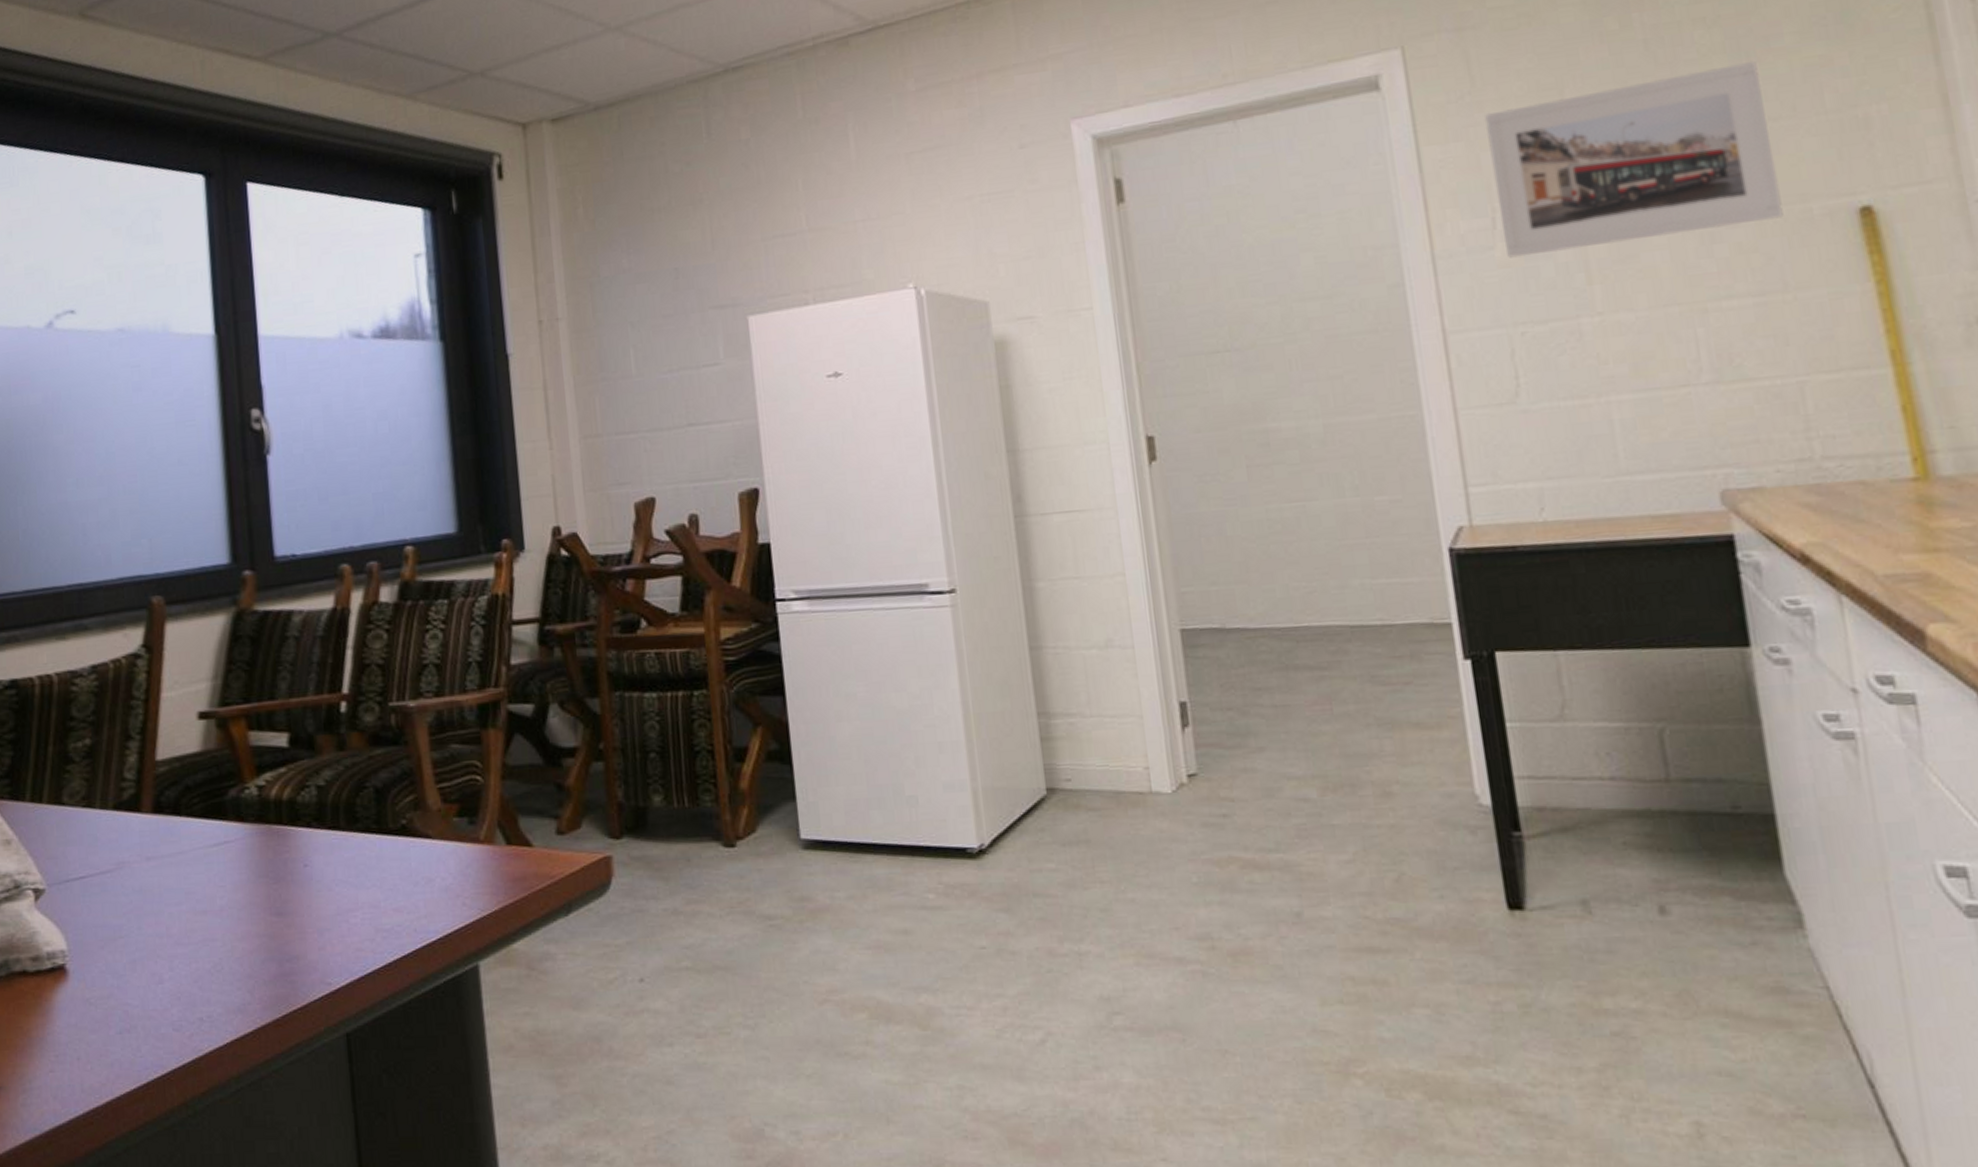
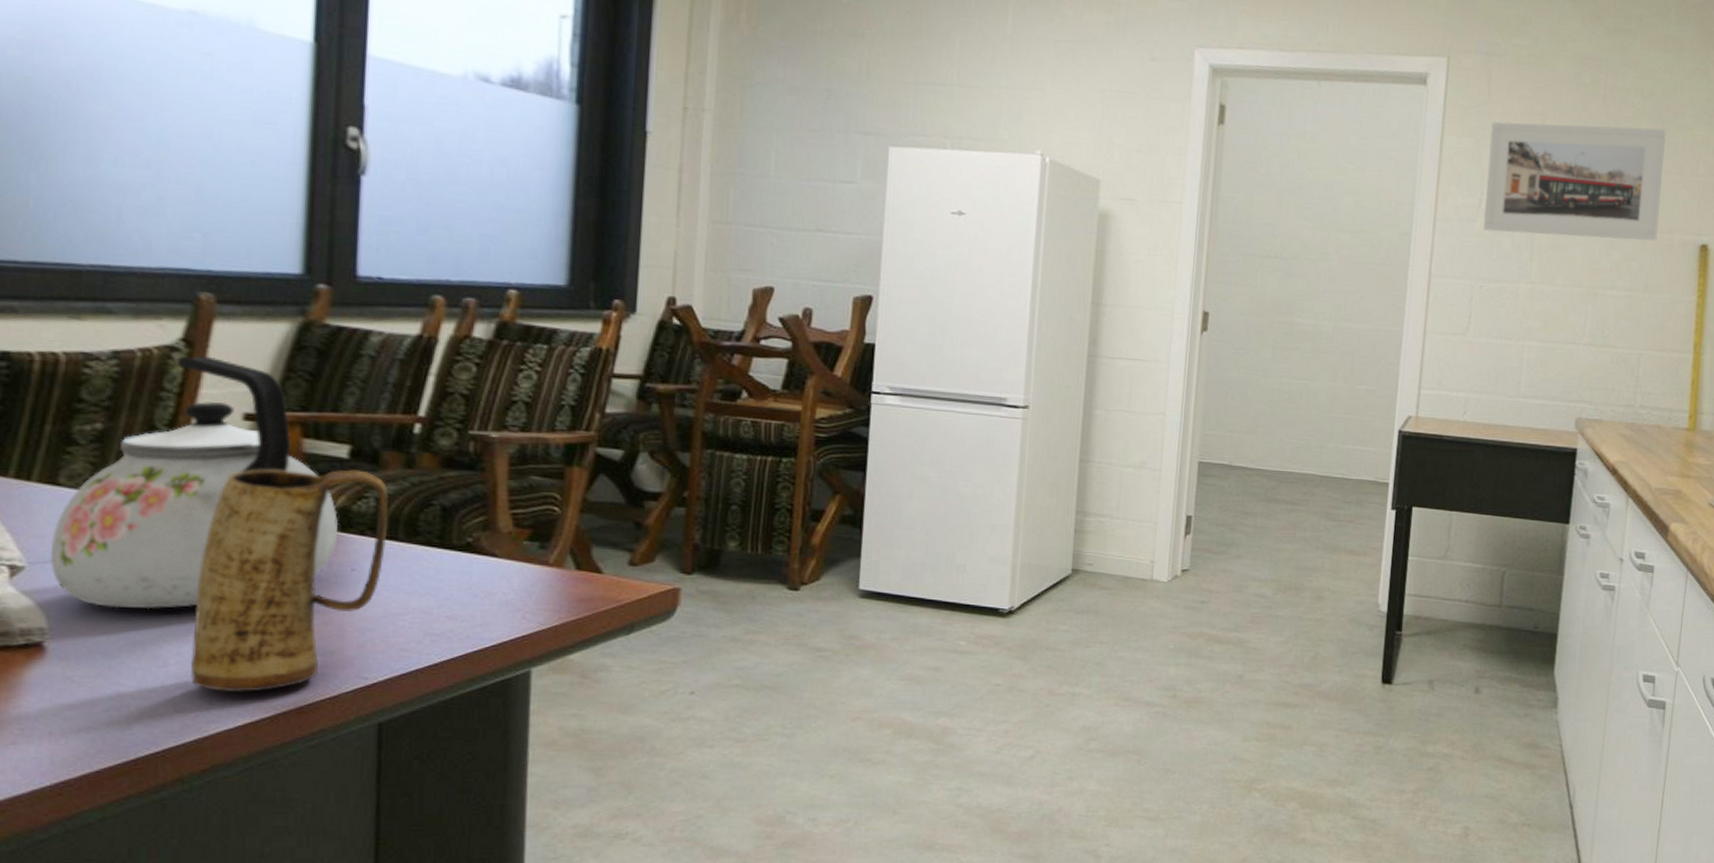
kettle: none [62,659,289,925] -> present [50,355,339,610]
mug: none [178,758,331,1008] -> present [190,469,389,693]

